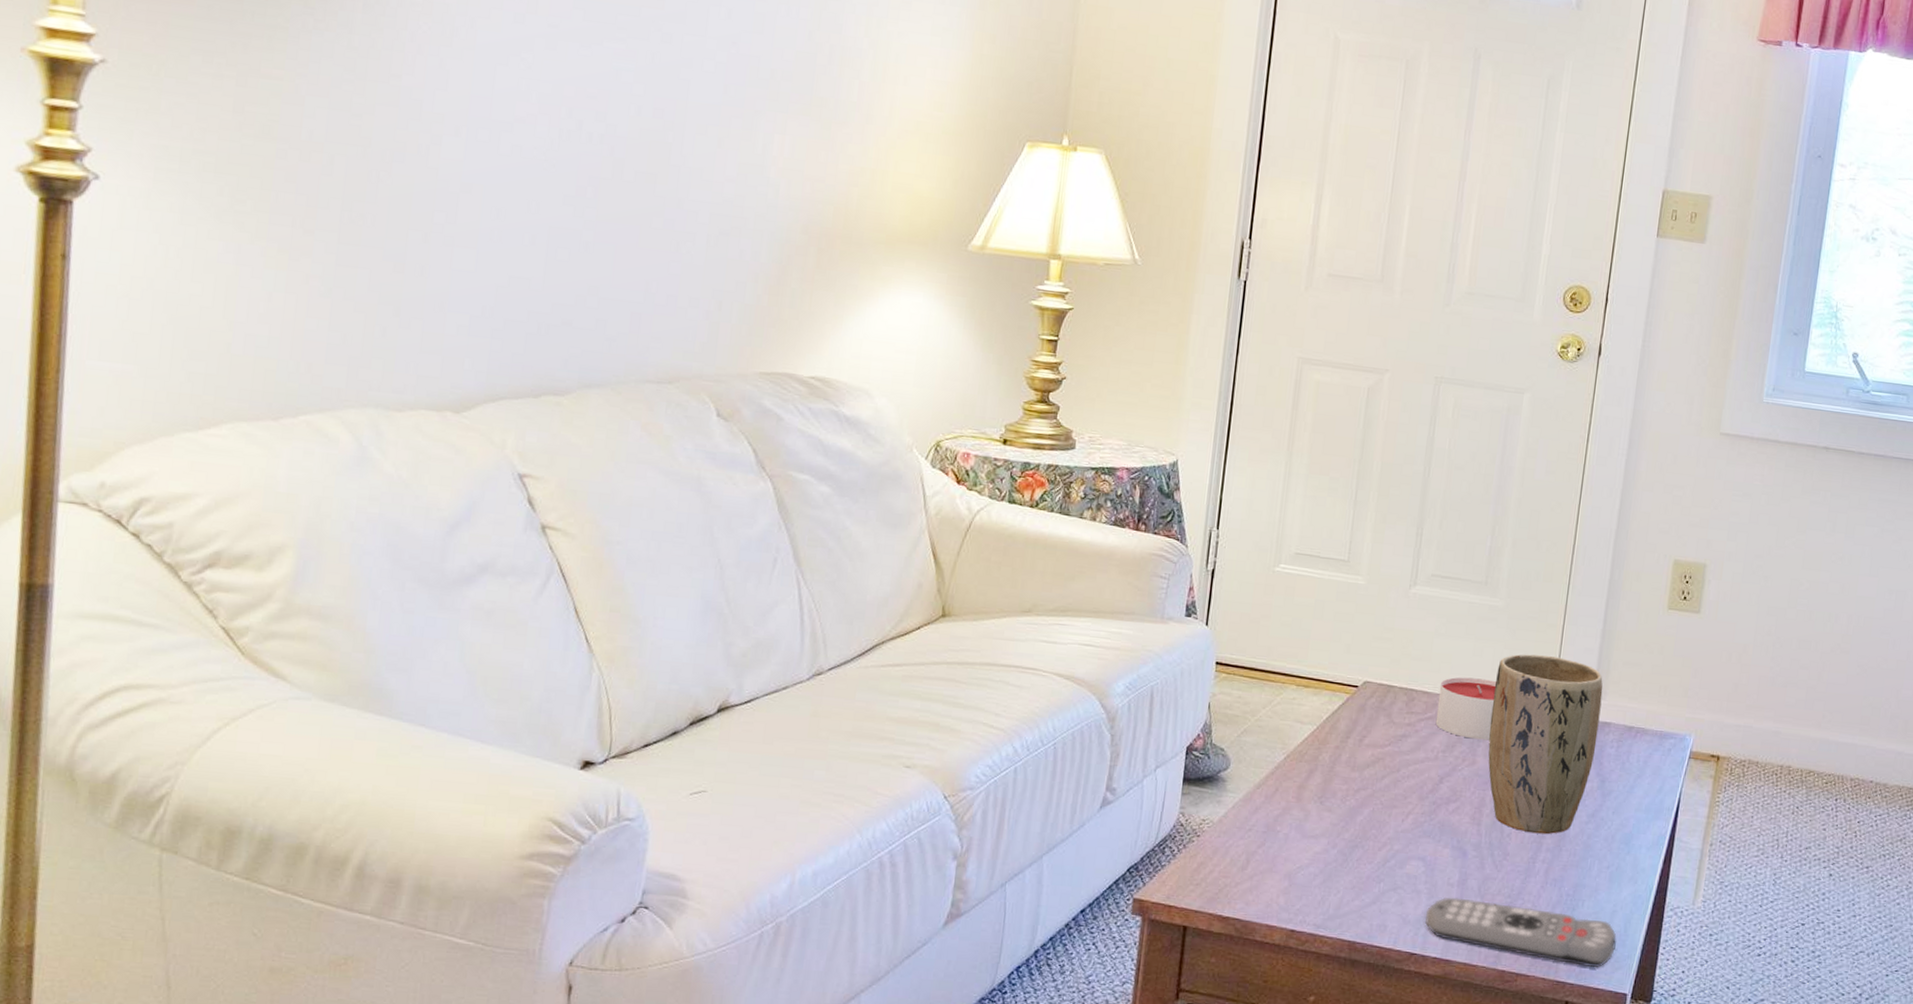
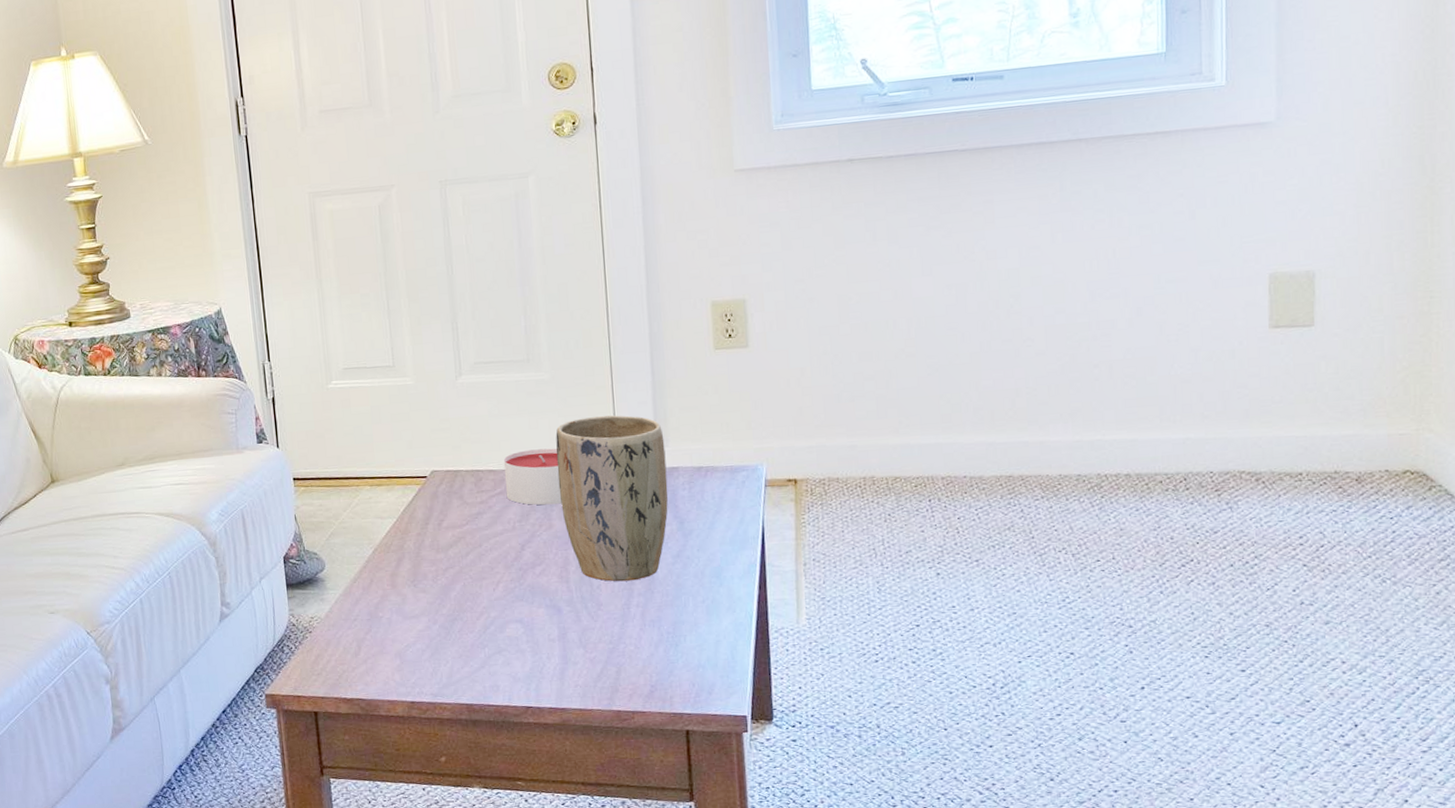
remote control: present [1425,897,1617,968] -> none [534,650,726,697]

